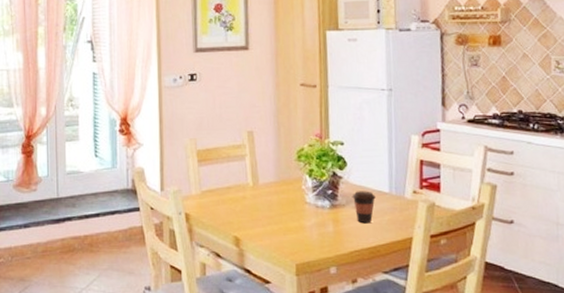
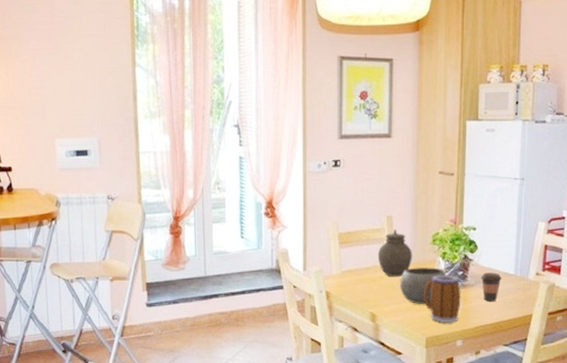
jar: none [239,145,277,197] -> present [377,229,413,277]
bowl: none [264,186,315,228] -> present [400,267,447,305]
mug: none [290,194,333,247] -> present [423,275,461,323]

